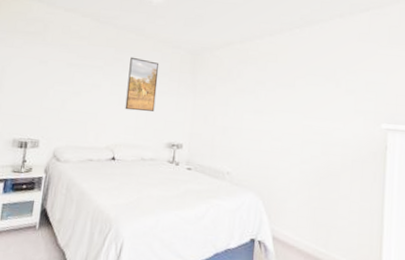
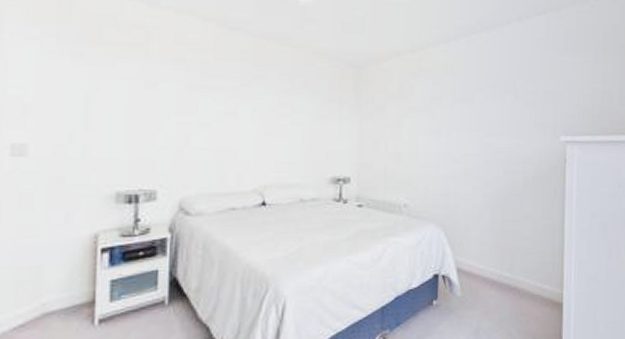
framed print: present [125,57,159,112] -> none [273,73,314,142]

